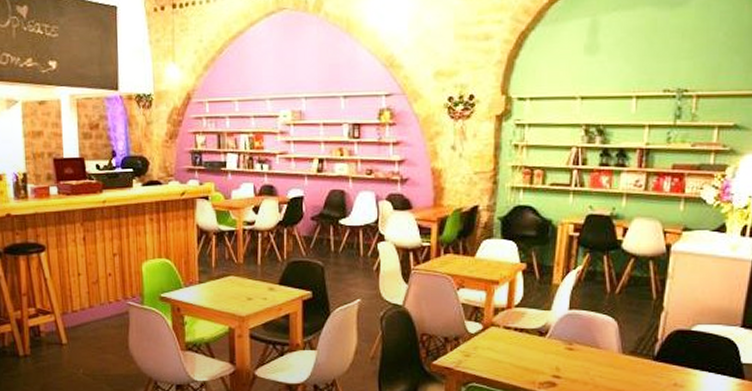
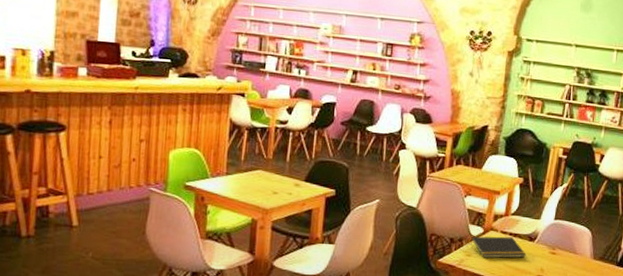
notepad: none [467,332,537,358] -> present [469,236,527,258]

